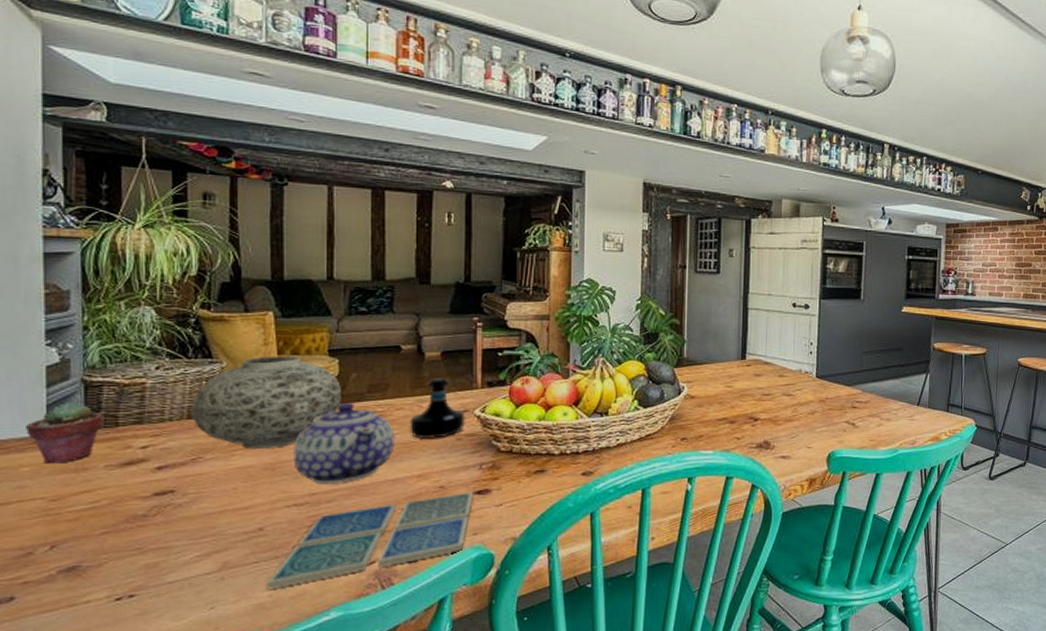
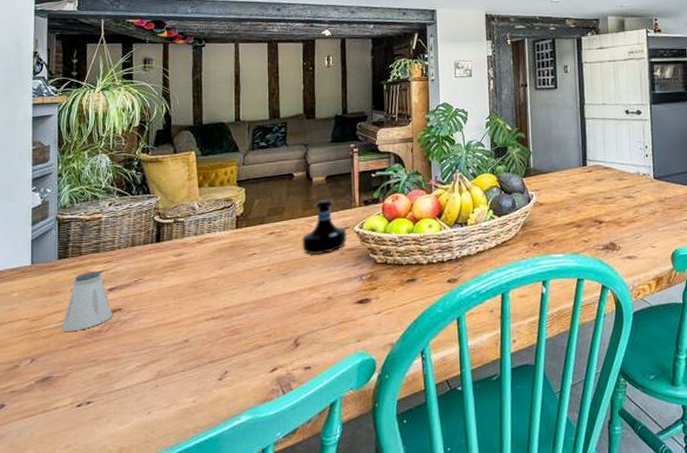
potted succulent: present [24,403,103,464] -> none [16,238,70,289]
saltshaker: none [93,446,162,514] -> present [62,271,112,331]
vase: present [191,356,342,450] -> none [135,188,248,271]
drink coaster: present [266,492,473,590] -> none [191,301,356,396]
teapot: present [293,402,395,485] -> none [211,225,290,299]

